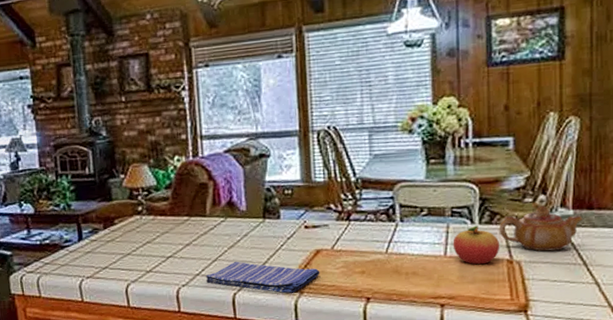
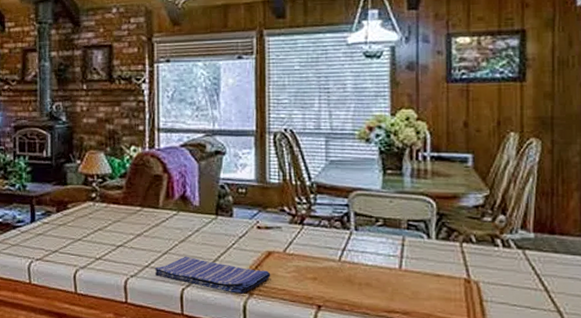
fruit: present [452,225,500,265] -> none [408,241,458,282]
teapot: present [498,206,583,252] -> none [456,226,544,274]

